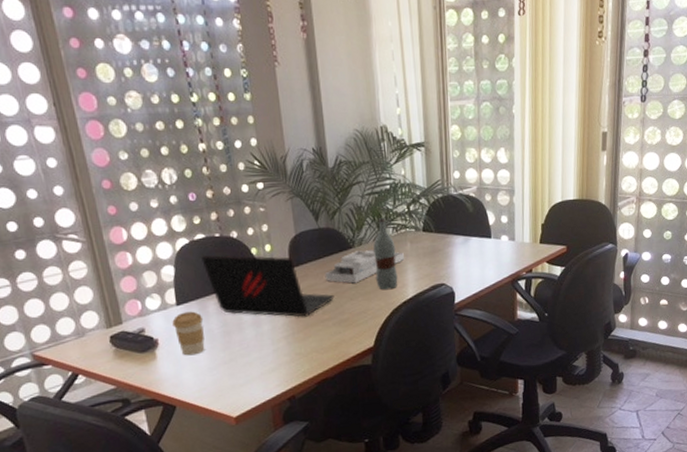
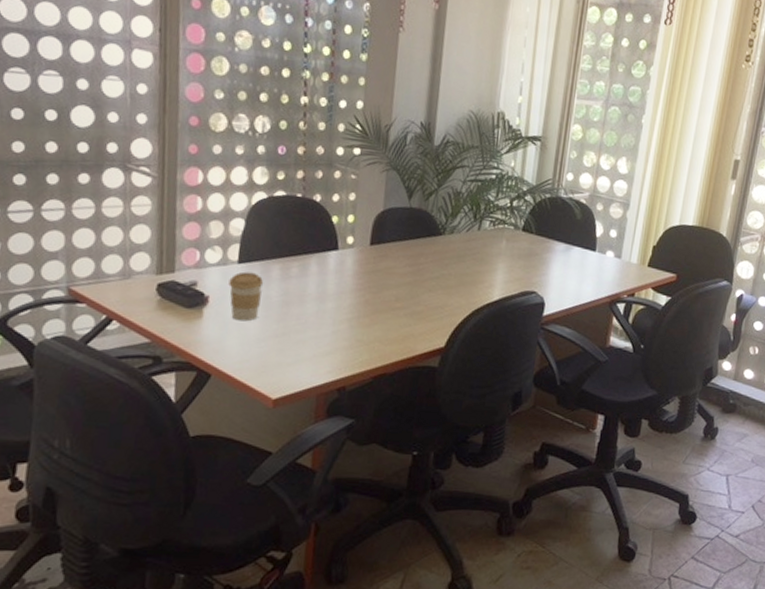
laptop: present [201,255,335,318] -> none [276,214,412,301]
desk organizer: present [324,250,405,284] -> none [406,239,498,274]
bottle: present [373,218,398,290] -> none [461,208,490,288]

